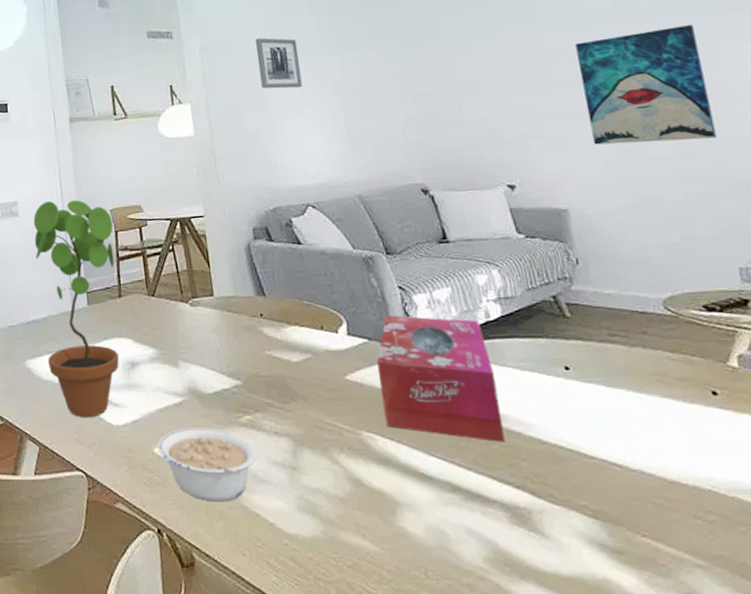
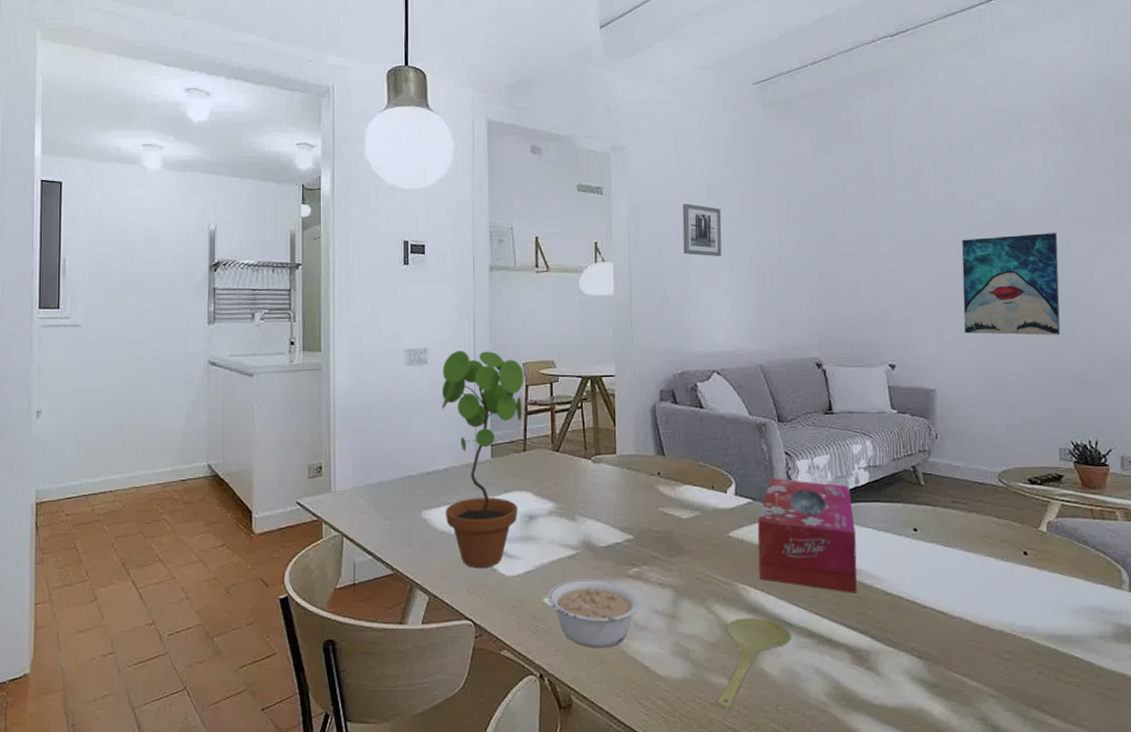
spoon: none [355,470,433,572] -> present [717,618,791,709]

